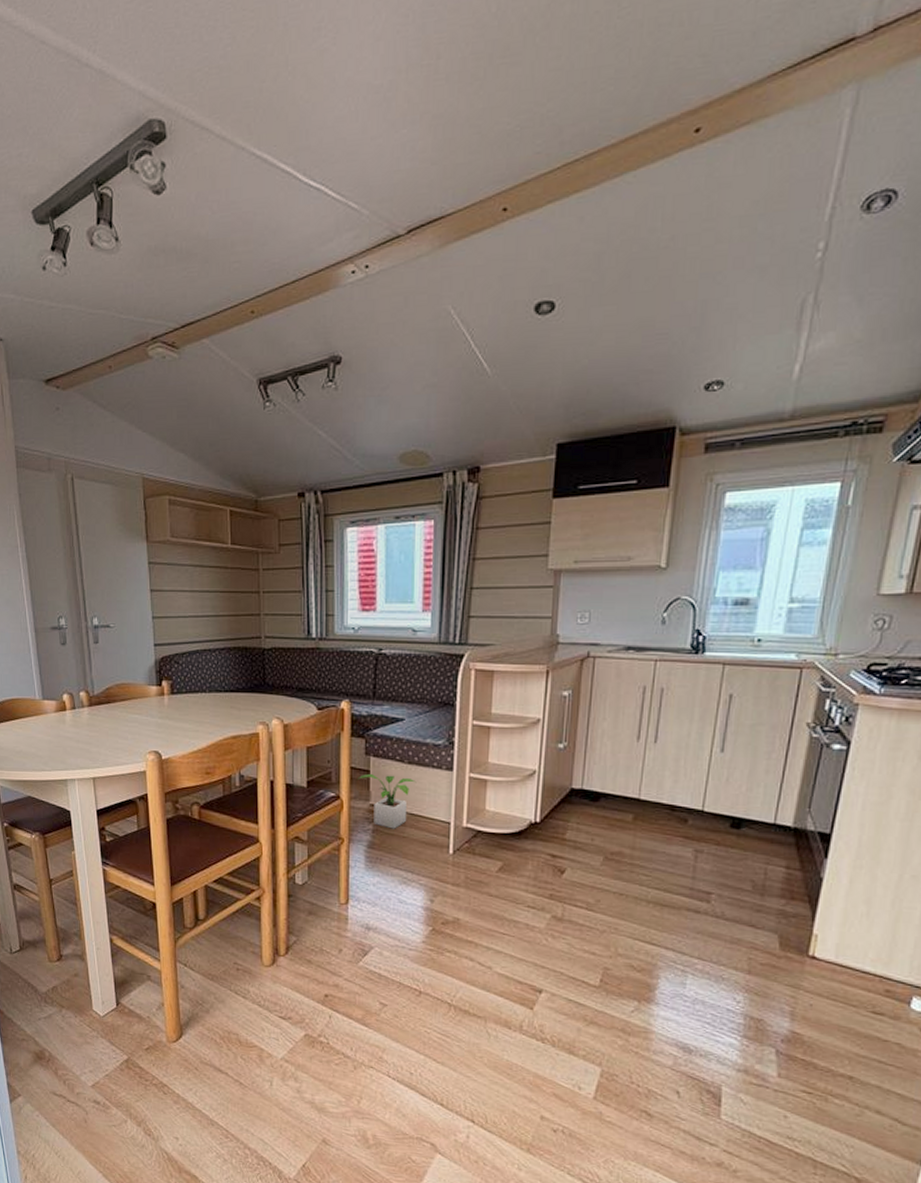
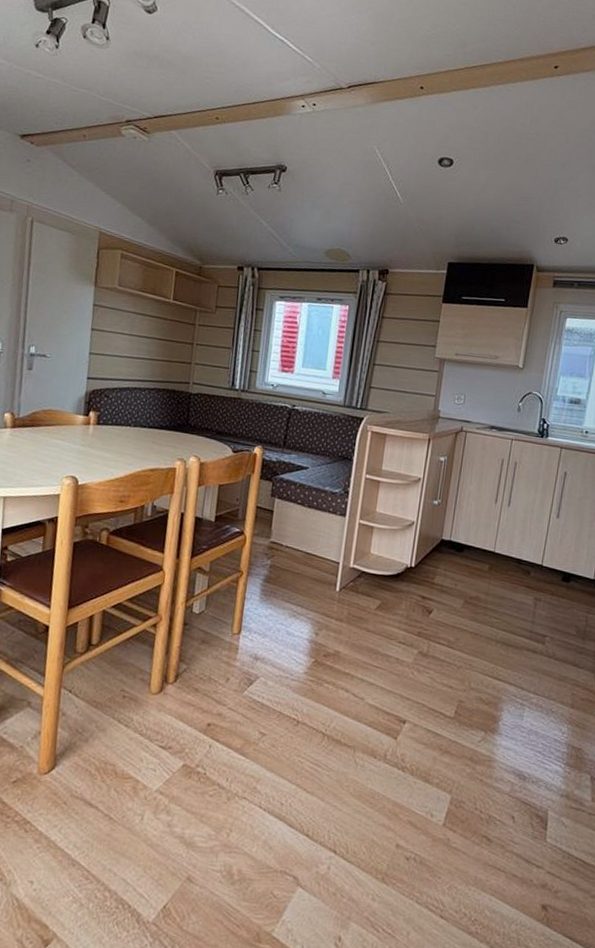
potted plant: present [356,773,417,829] -> none [260,513,314,566]

